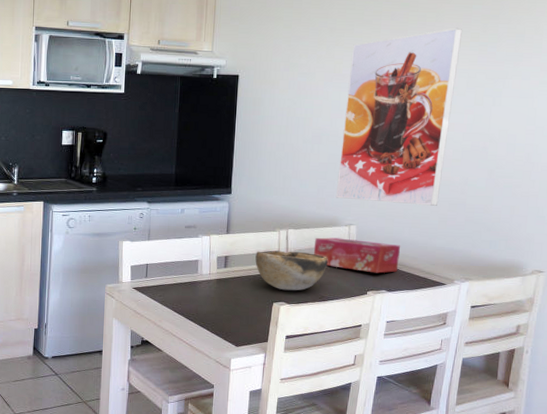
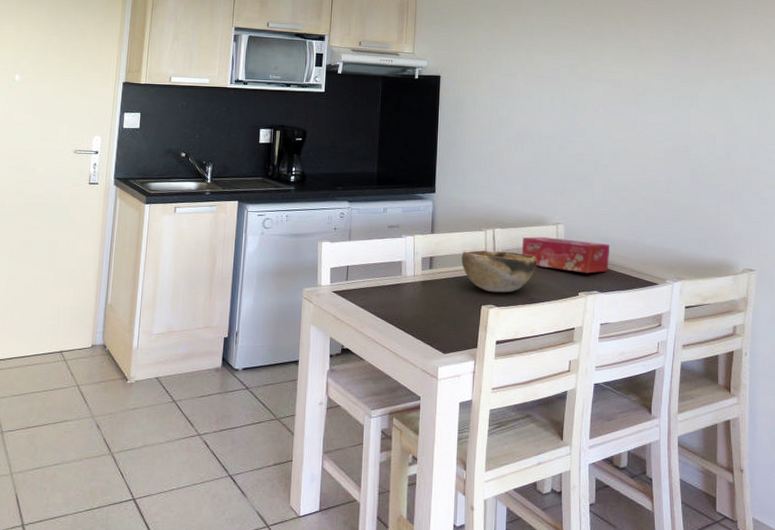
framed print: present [335,27,462,206] -> none [541,34,655,204]

